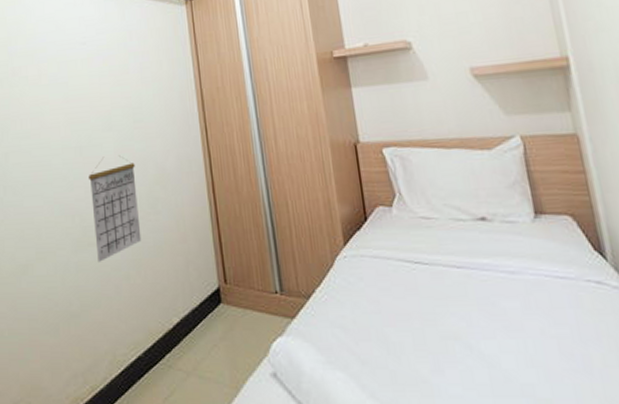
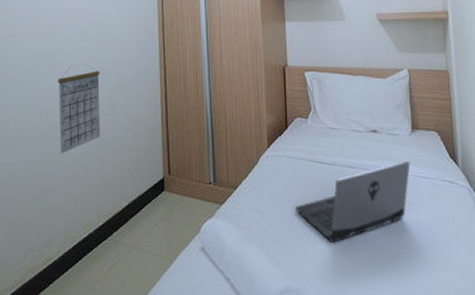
laptop computer: none [387,255,539,366] -> present [295,160,411,242]

